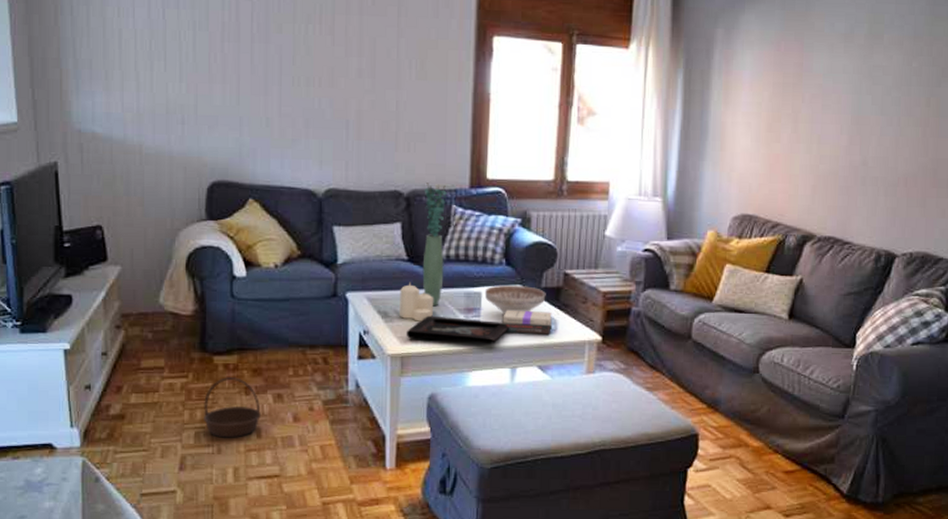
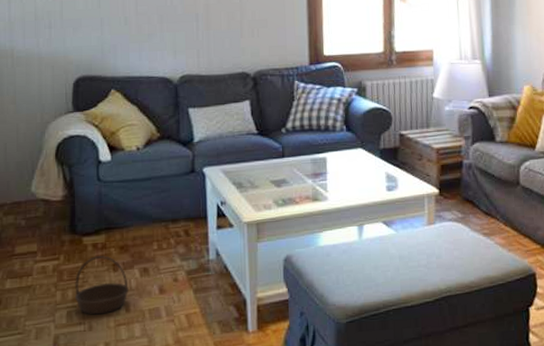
candle: present [400,282,433,322] -> none [252,153,283,189]
decorative tray: present [406,315,509,344] -> none [259,182,354,206]
vase: present [422,183,447,307] -> none [268,63,291,174]
decorative bowl: present [484,285,546,316] -> none [329,148,385,178]
books: present [501,309,553,334] -> none [346,170,394,193]

